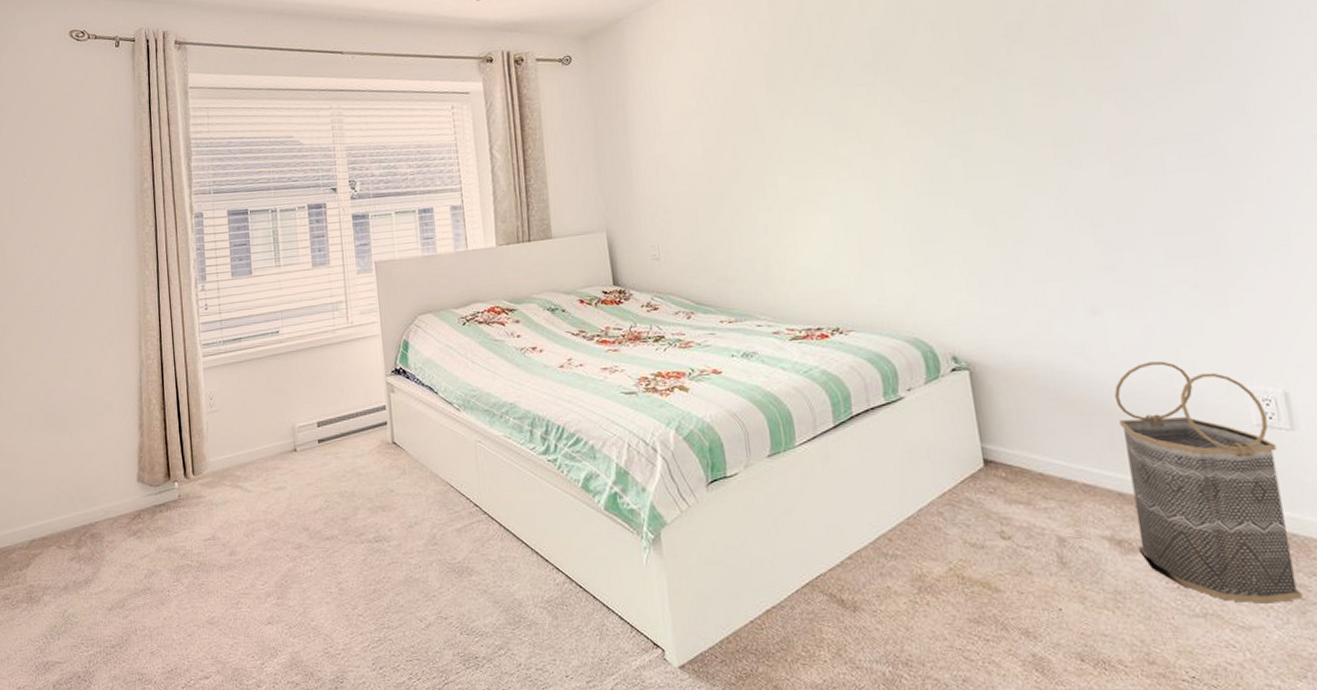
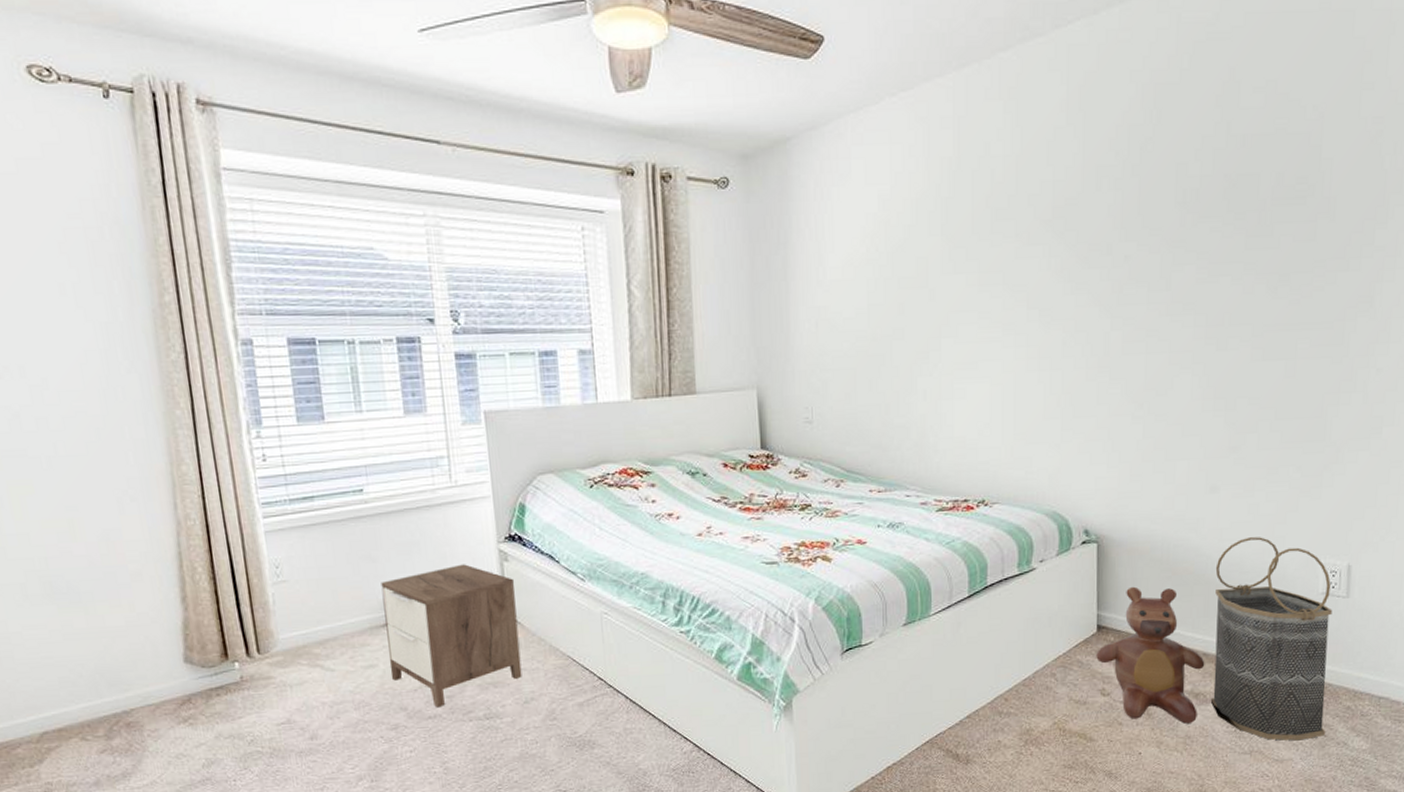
nightstand: none [290,395,407,529] -> present [381,564,522,708]
teddy bear: none [987,416,1125,576] -> present [1096,586,1205,724]

